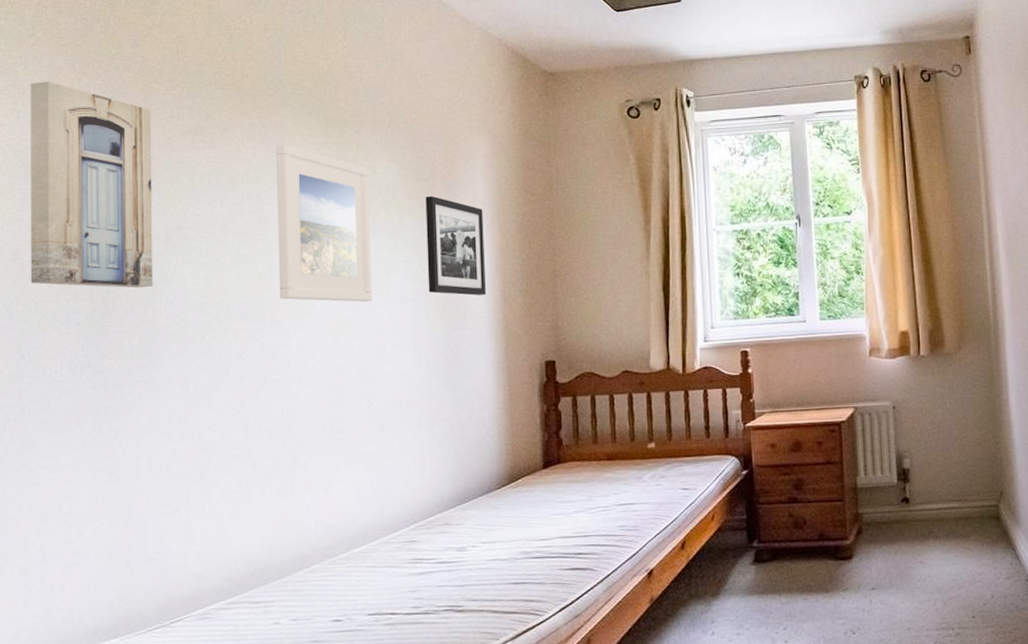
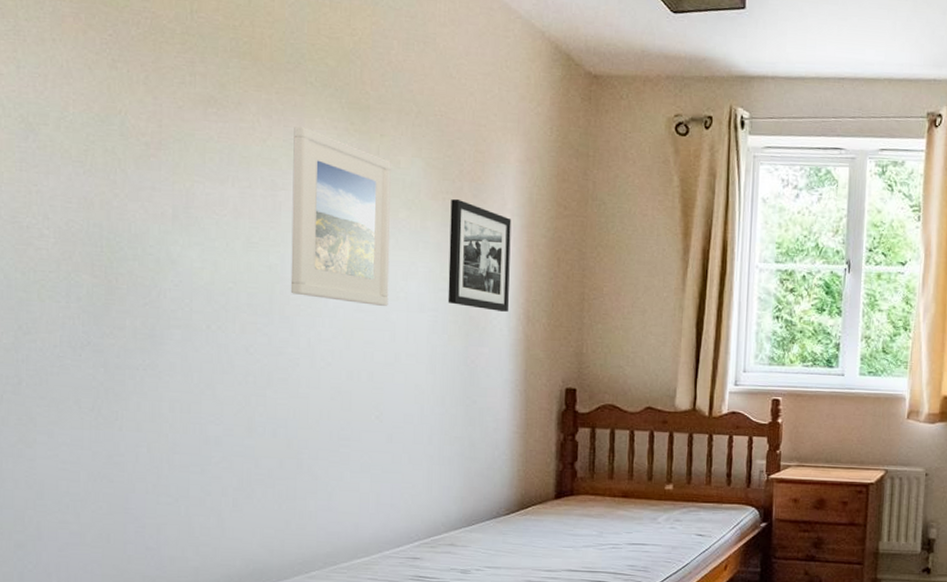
wall art: present [30,81,154,289] -> none [29,29,161,267]

